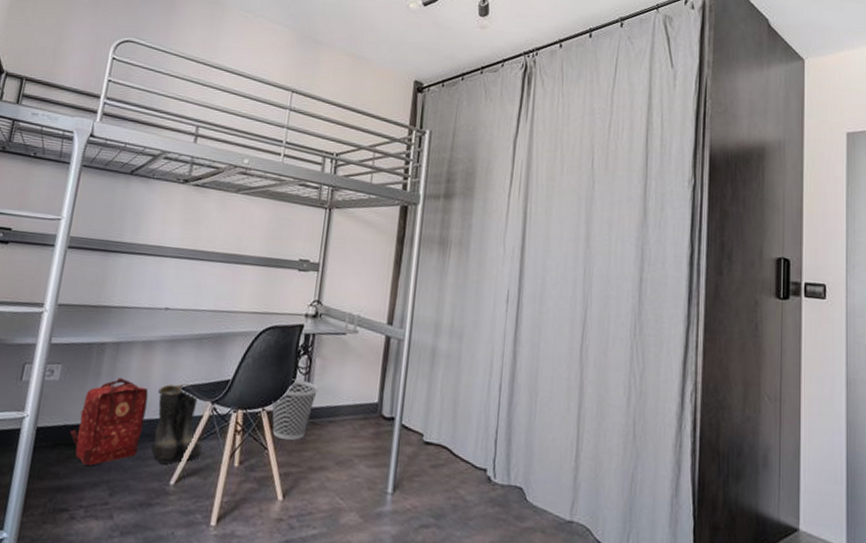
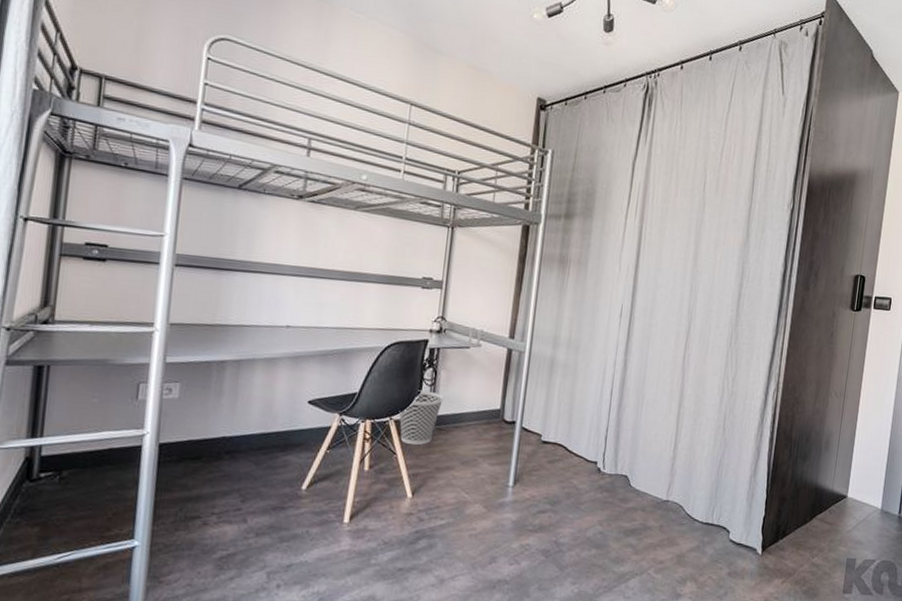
backpack: present [70,378,149,466] -> none [195,394,275,476]
boots: present [151,383,204,464] -> none [280,397,334,471]

